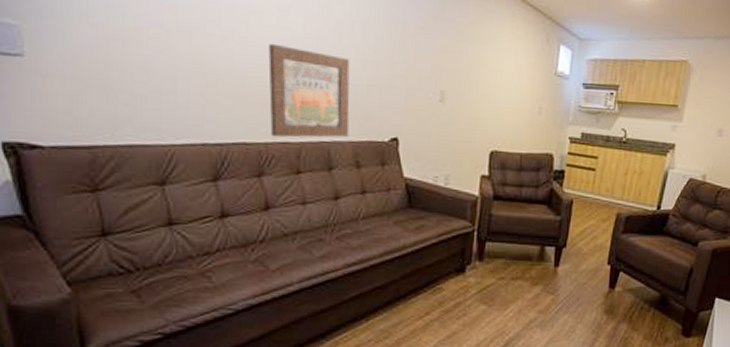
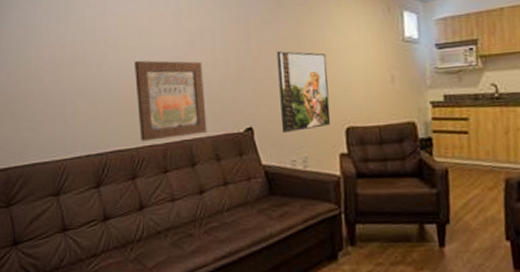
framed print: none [429,62,482,149] -> present [277,50,331,134]

